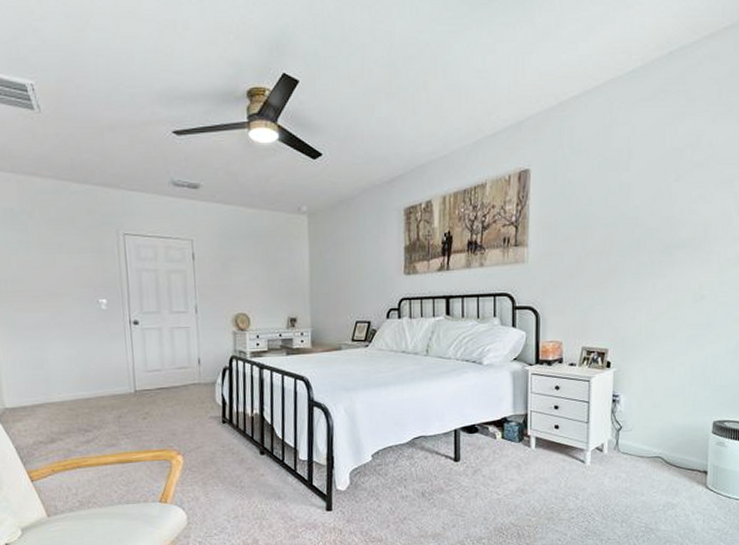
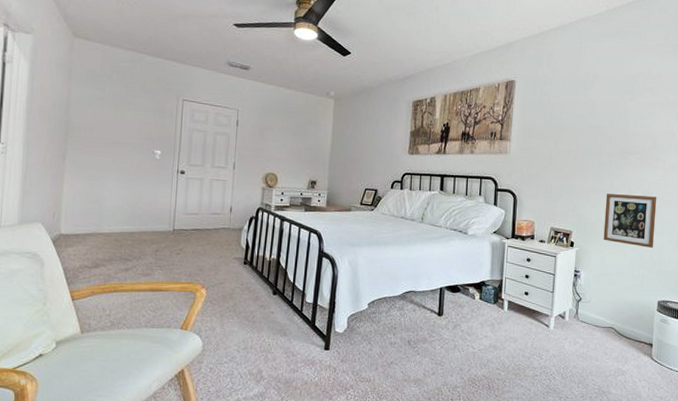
picture frame: none [646,298,711,360] -> present [603,194,657,248]

